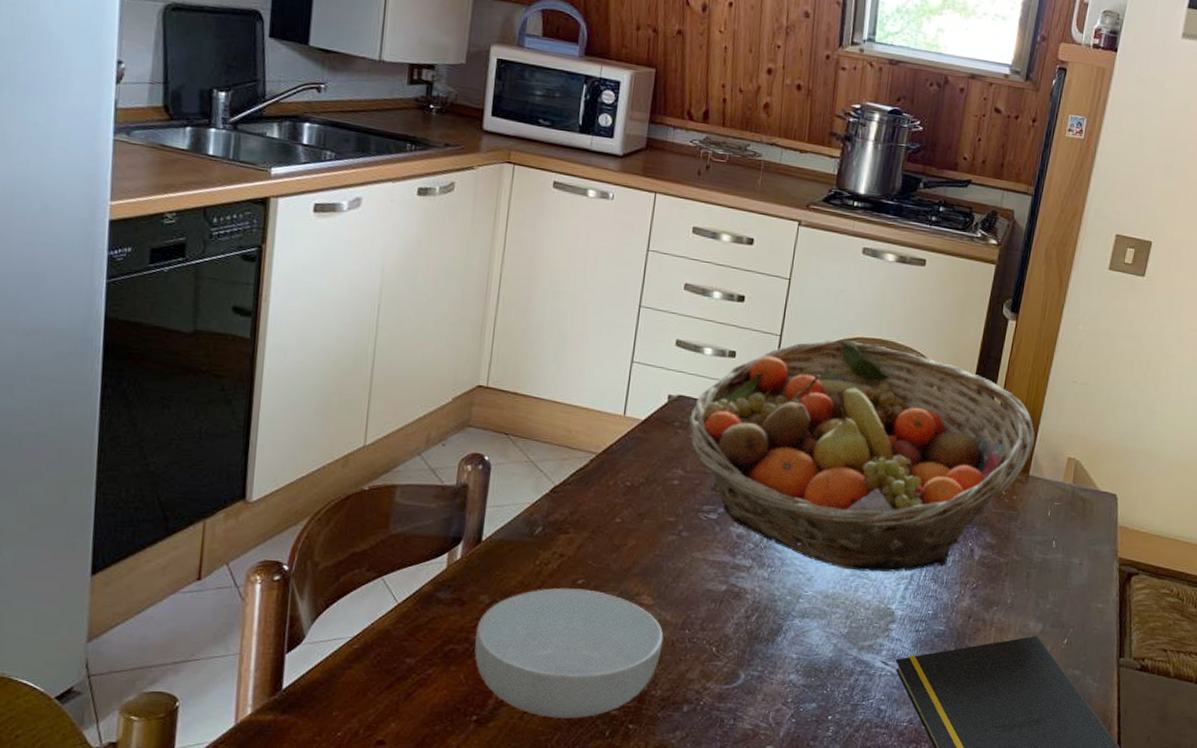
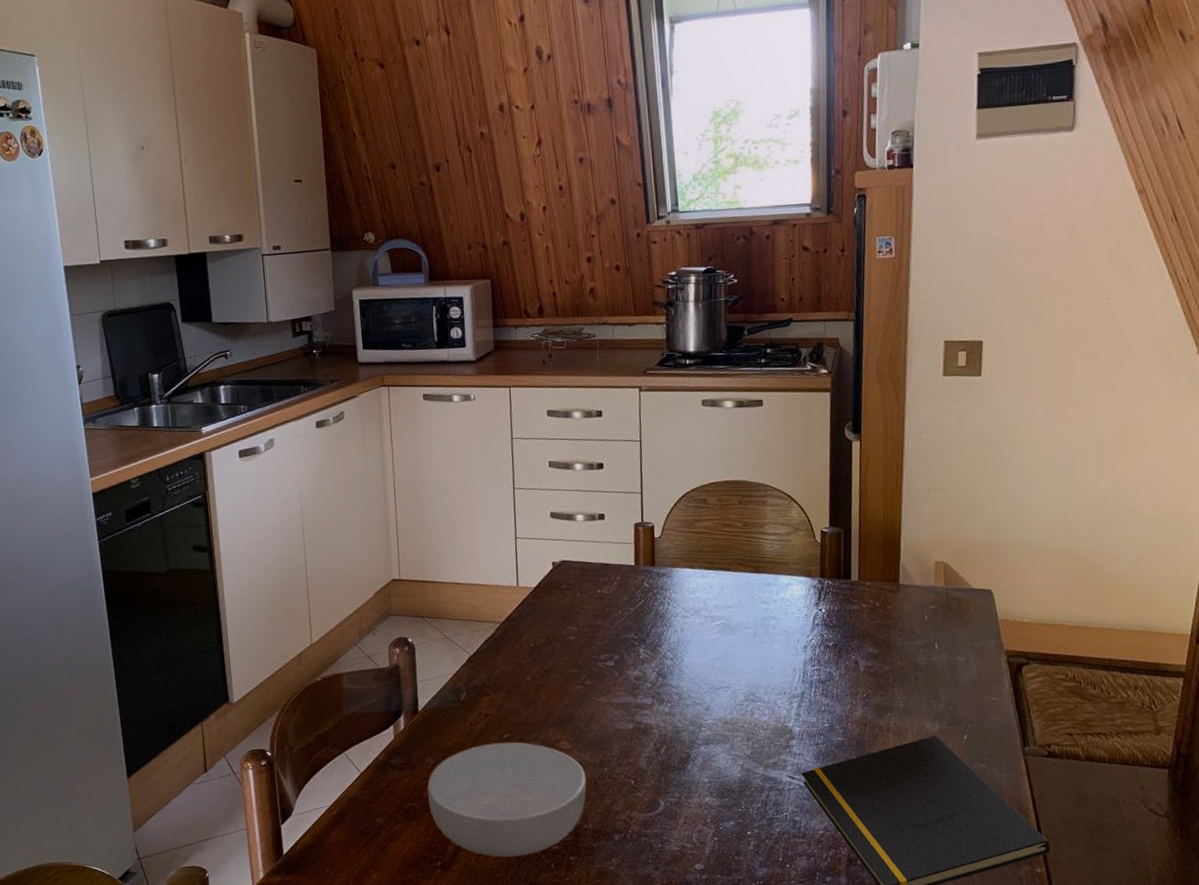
fruit basket: present [687,339,1035,573] -> none [572,486,899,696]

